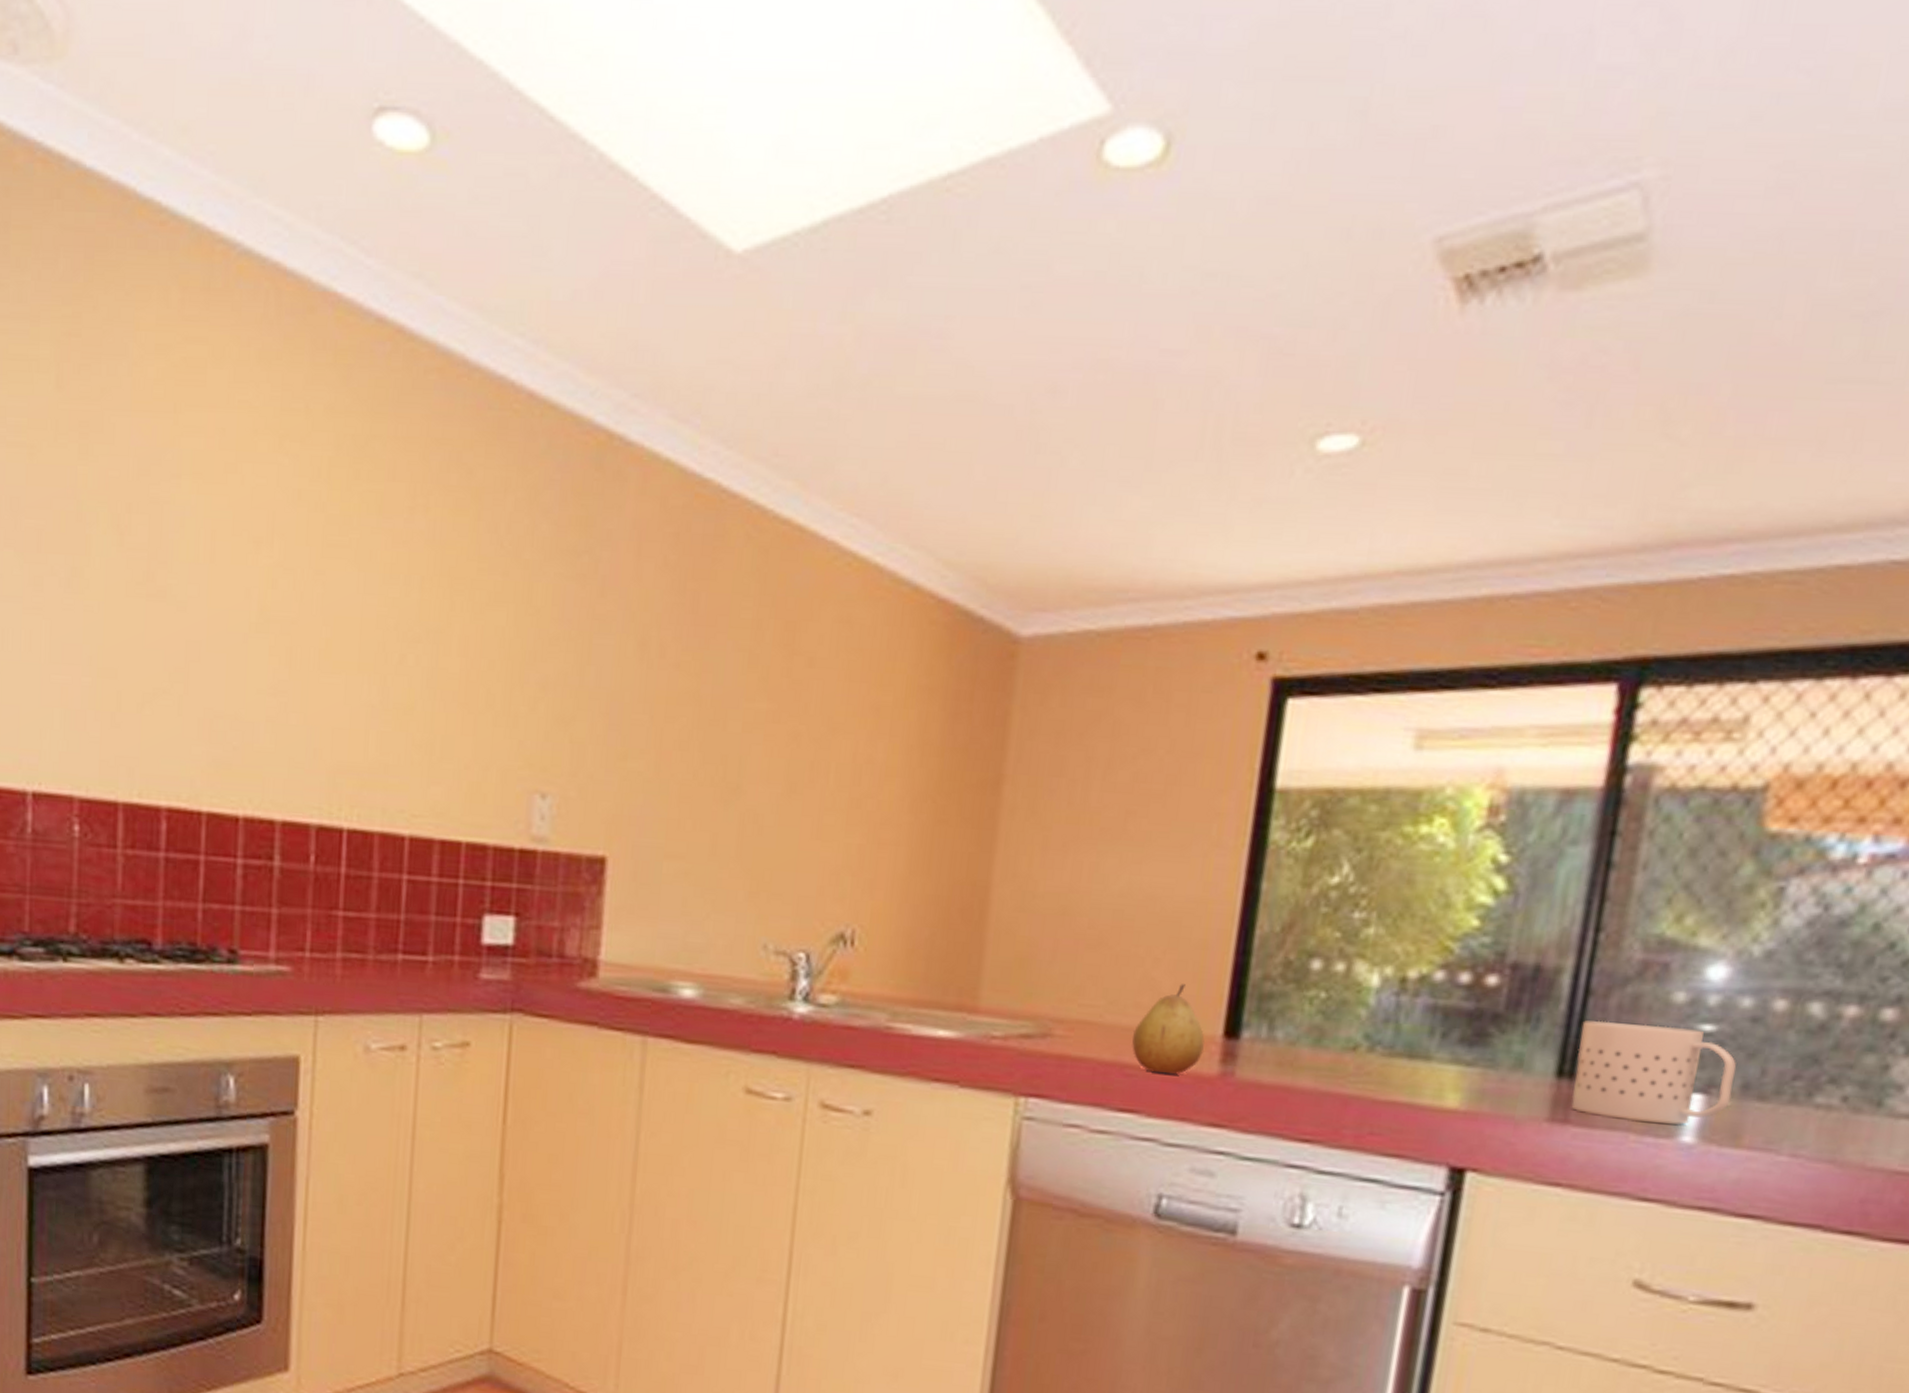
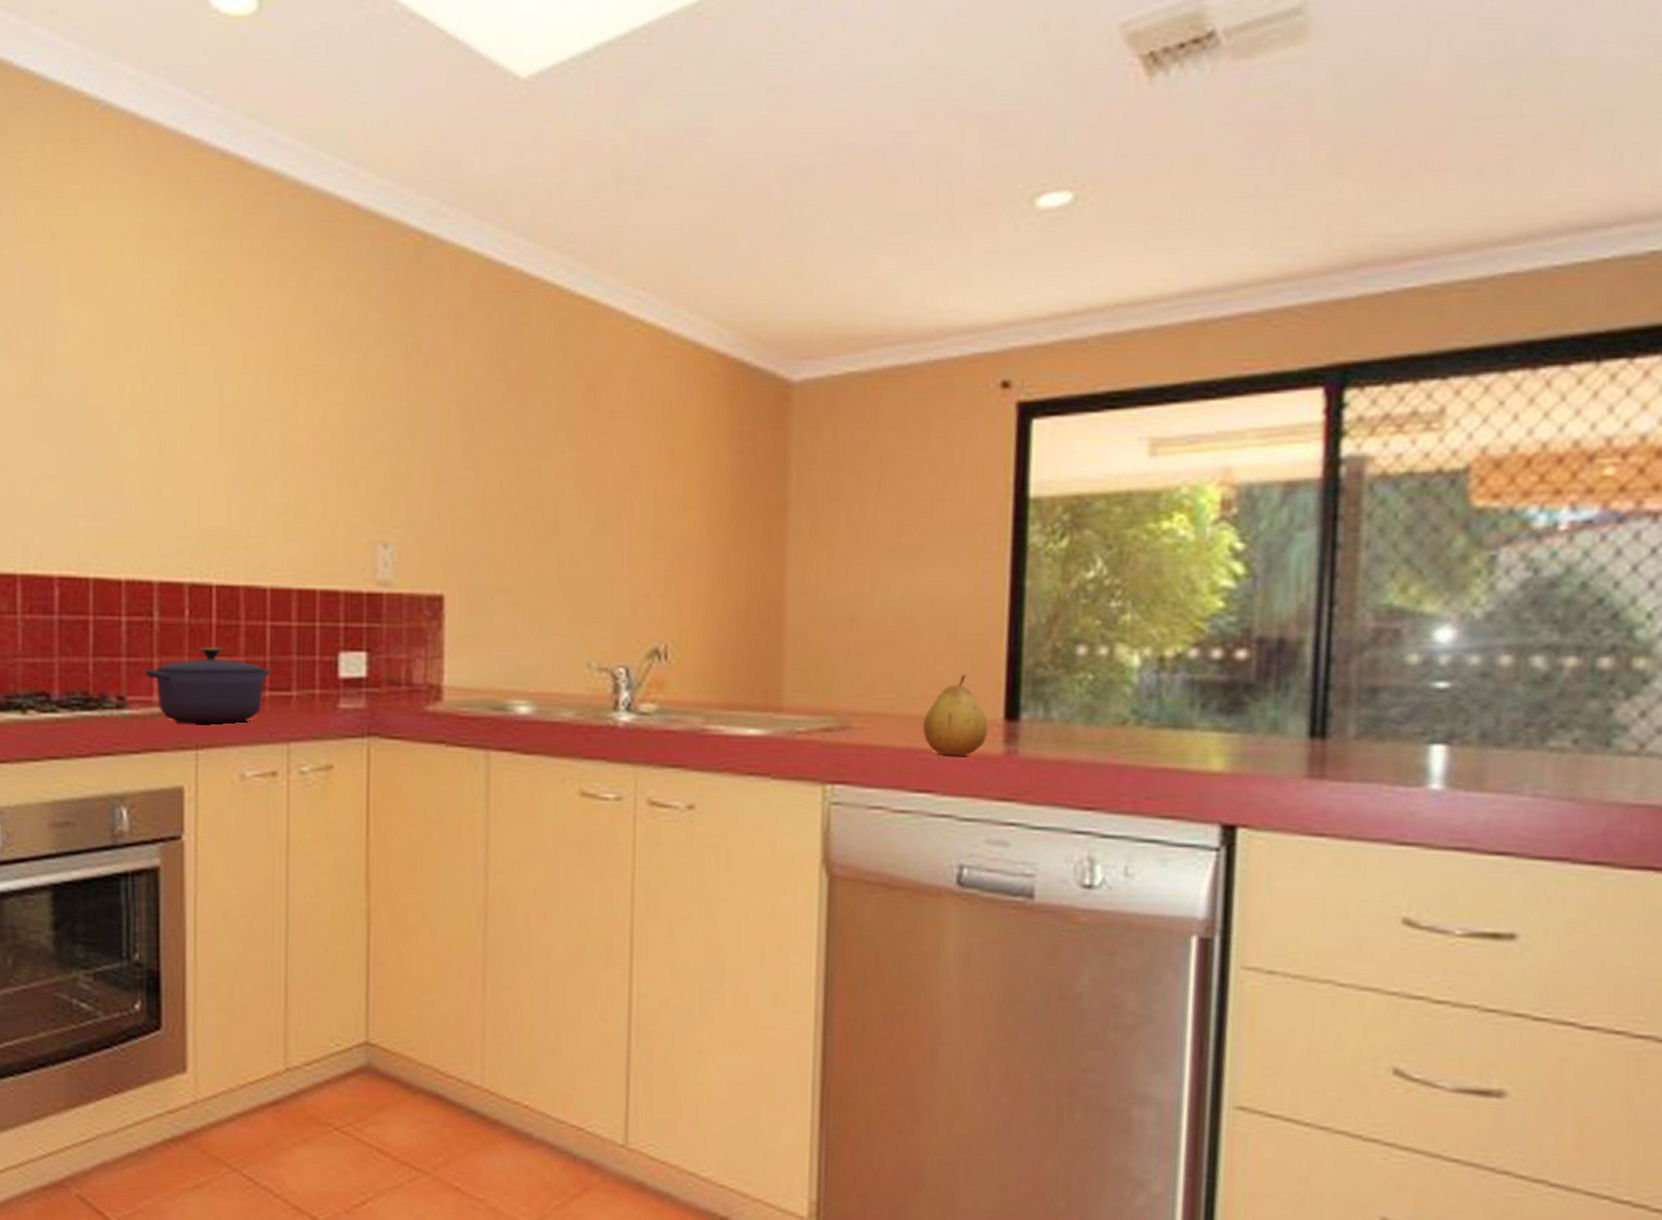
cooking pot: none [261,899,404,989] -> present [144,647,270,724]
mug: present [1571,1020,1737,1125] -> none [1326,684,1473,774]

